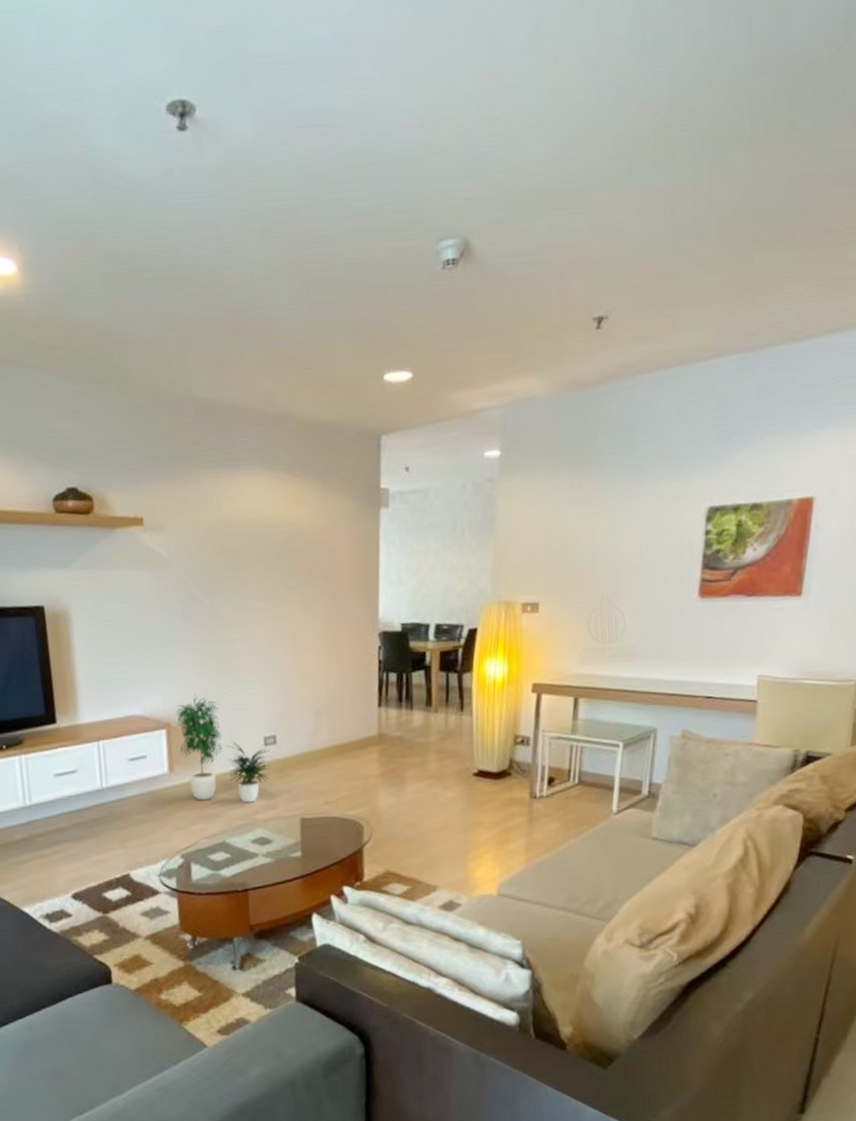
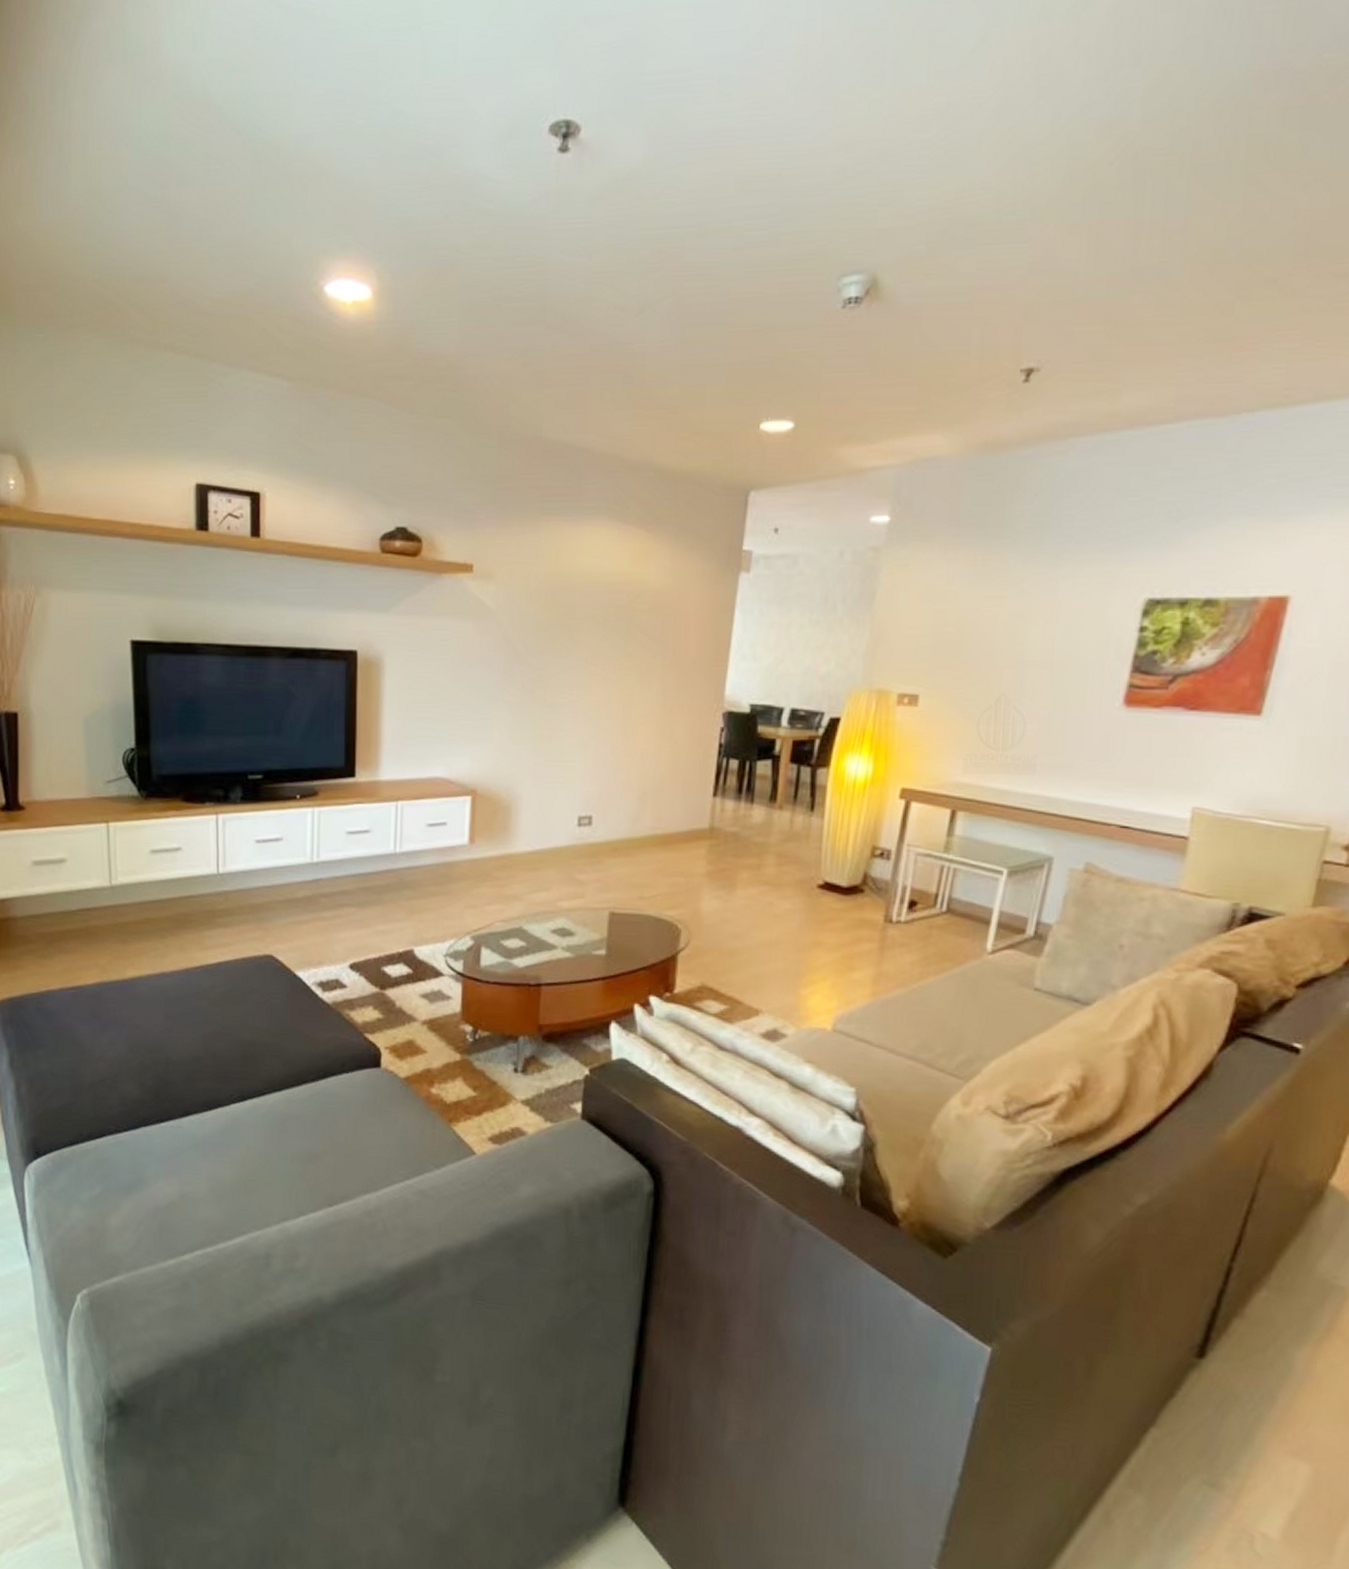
potted plant: present [176,694,271,803] -> none [484,761,582,888]

